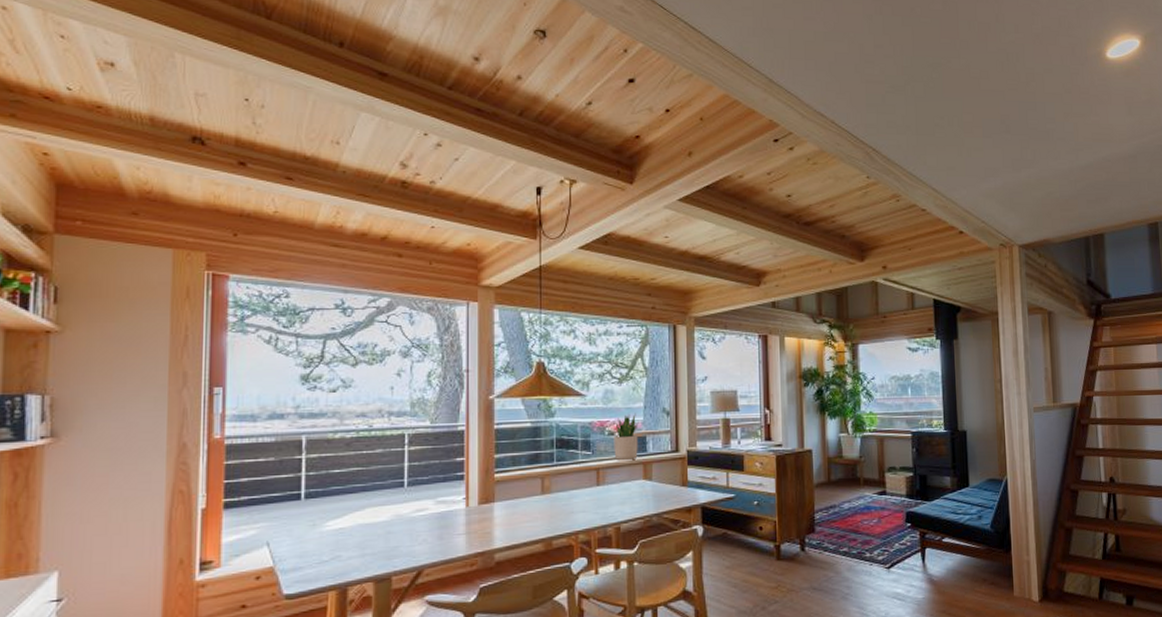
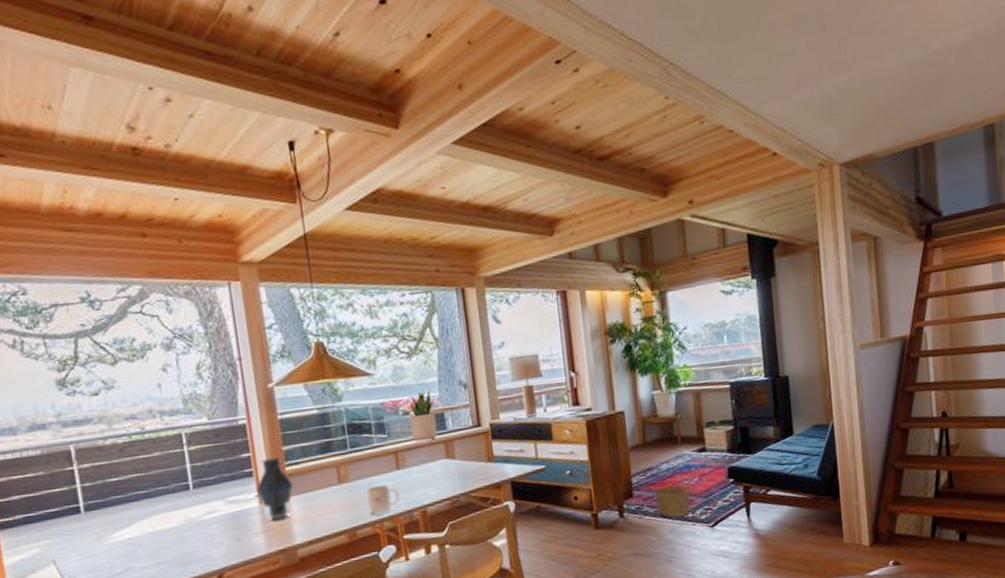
vase: none [466,465,499,524] -> present [256,458,294,521]
mug: none [566,498,596,527] -> present [366,484,399,515]
basket: none [835,524,870,556] -> present [654,484,691,518]

